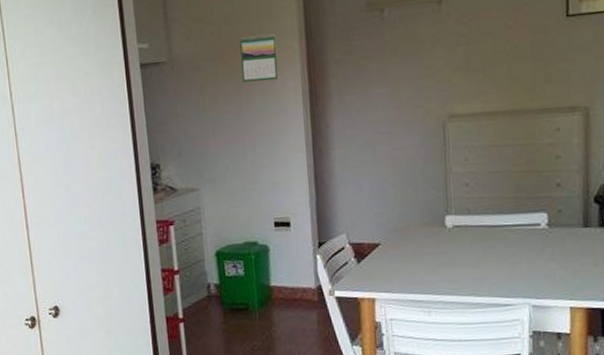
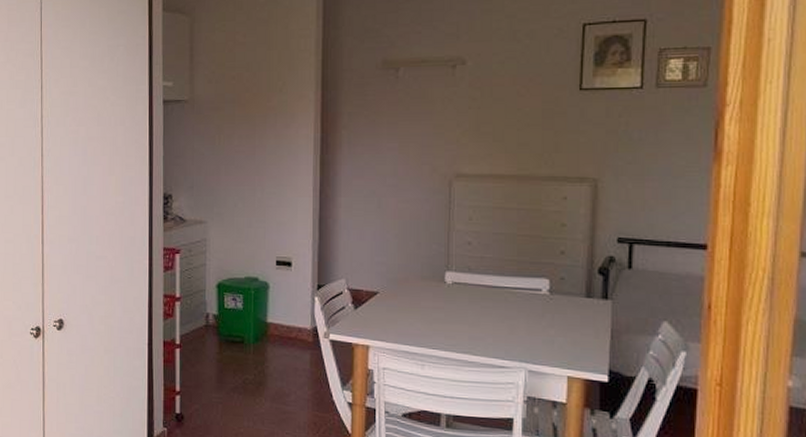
calendar: present [240,34,279,83] -> none [257,83,293,126]

